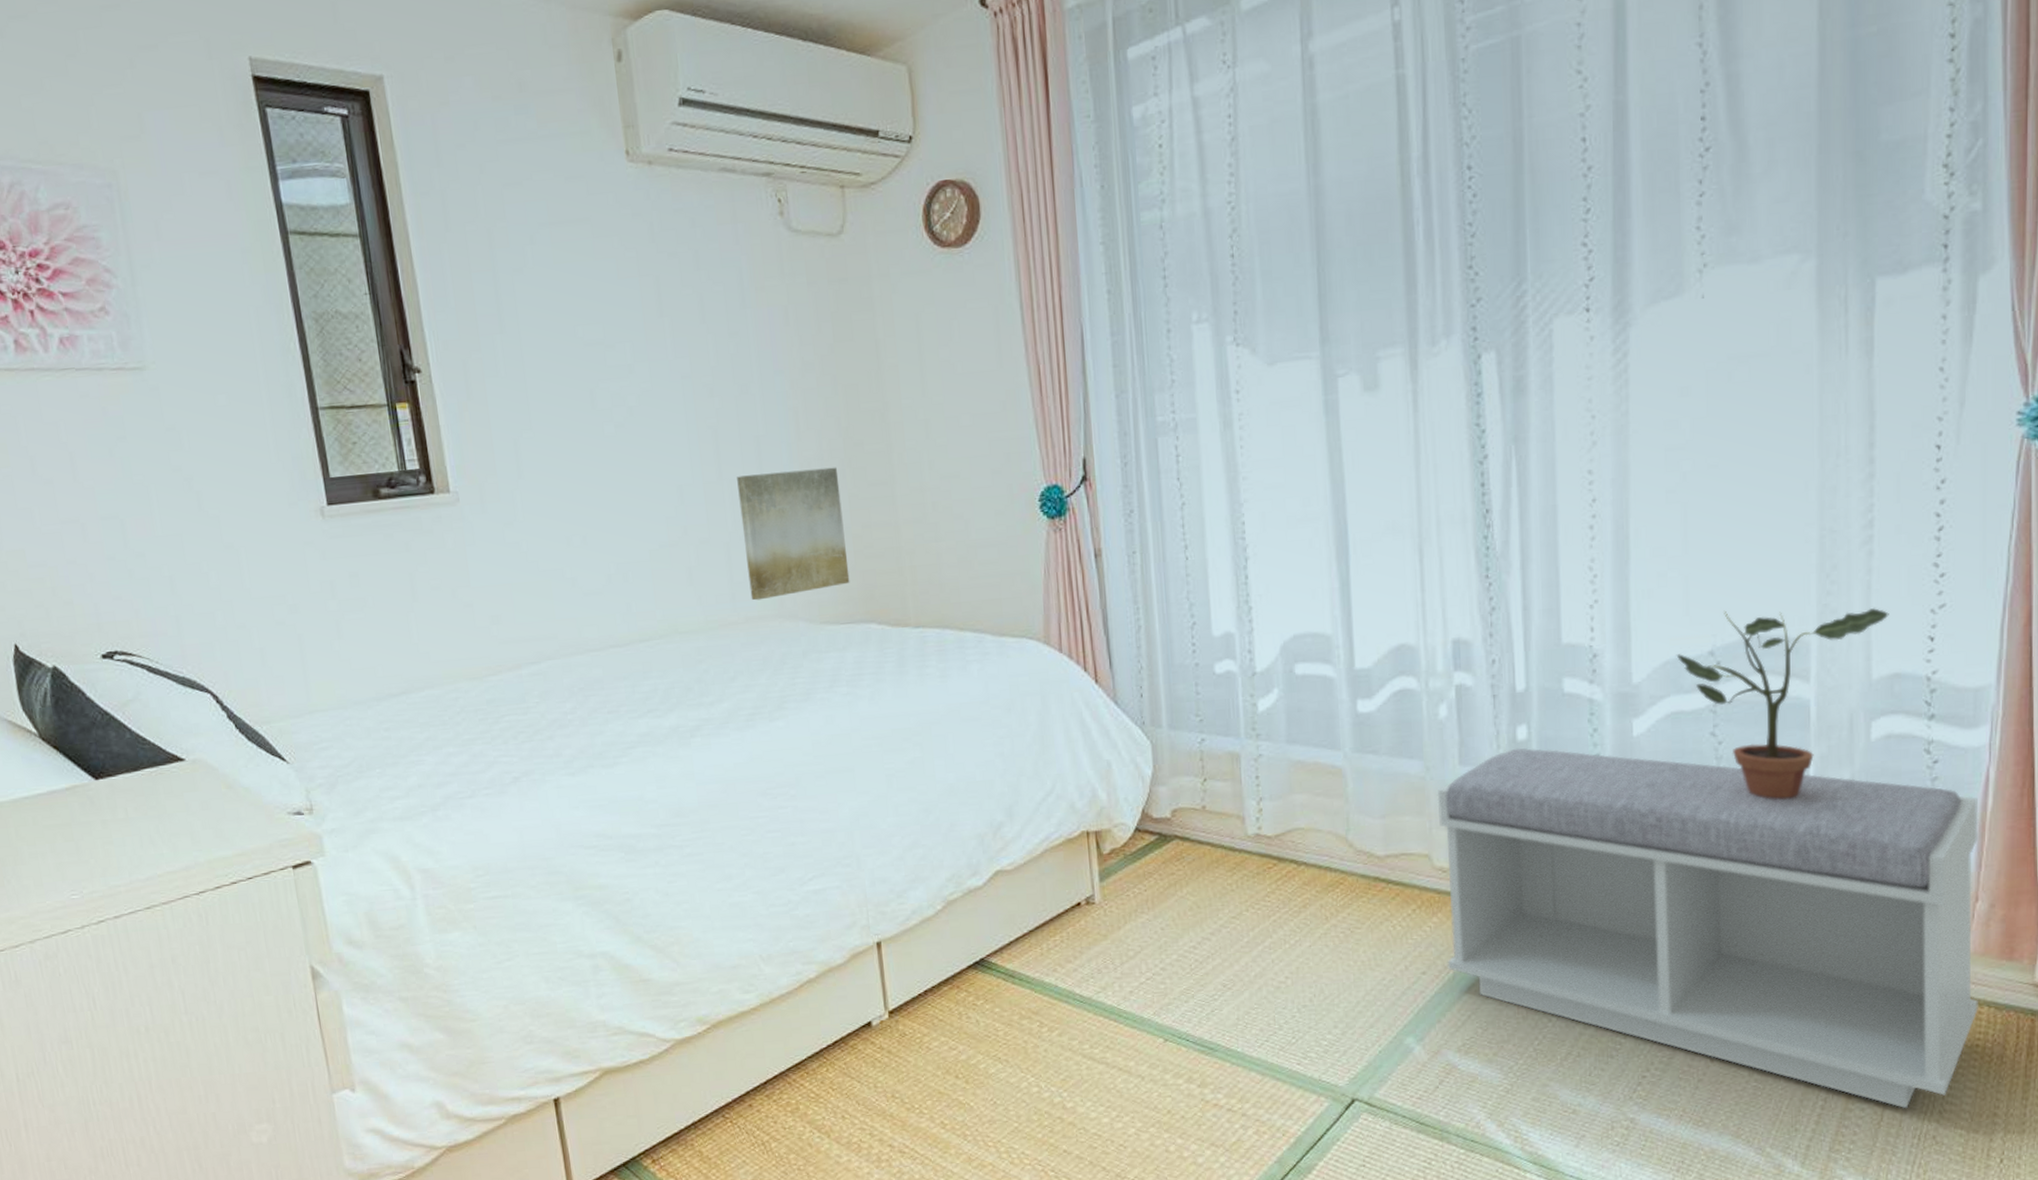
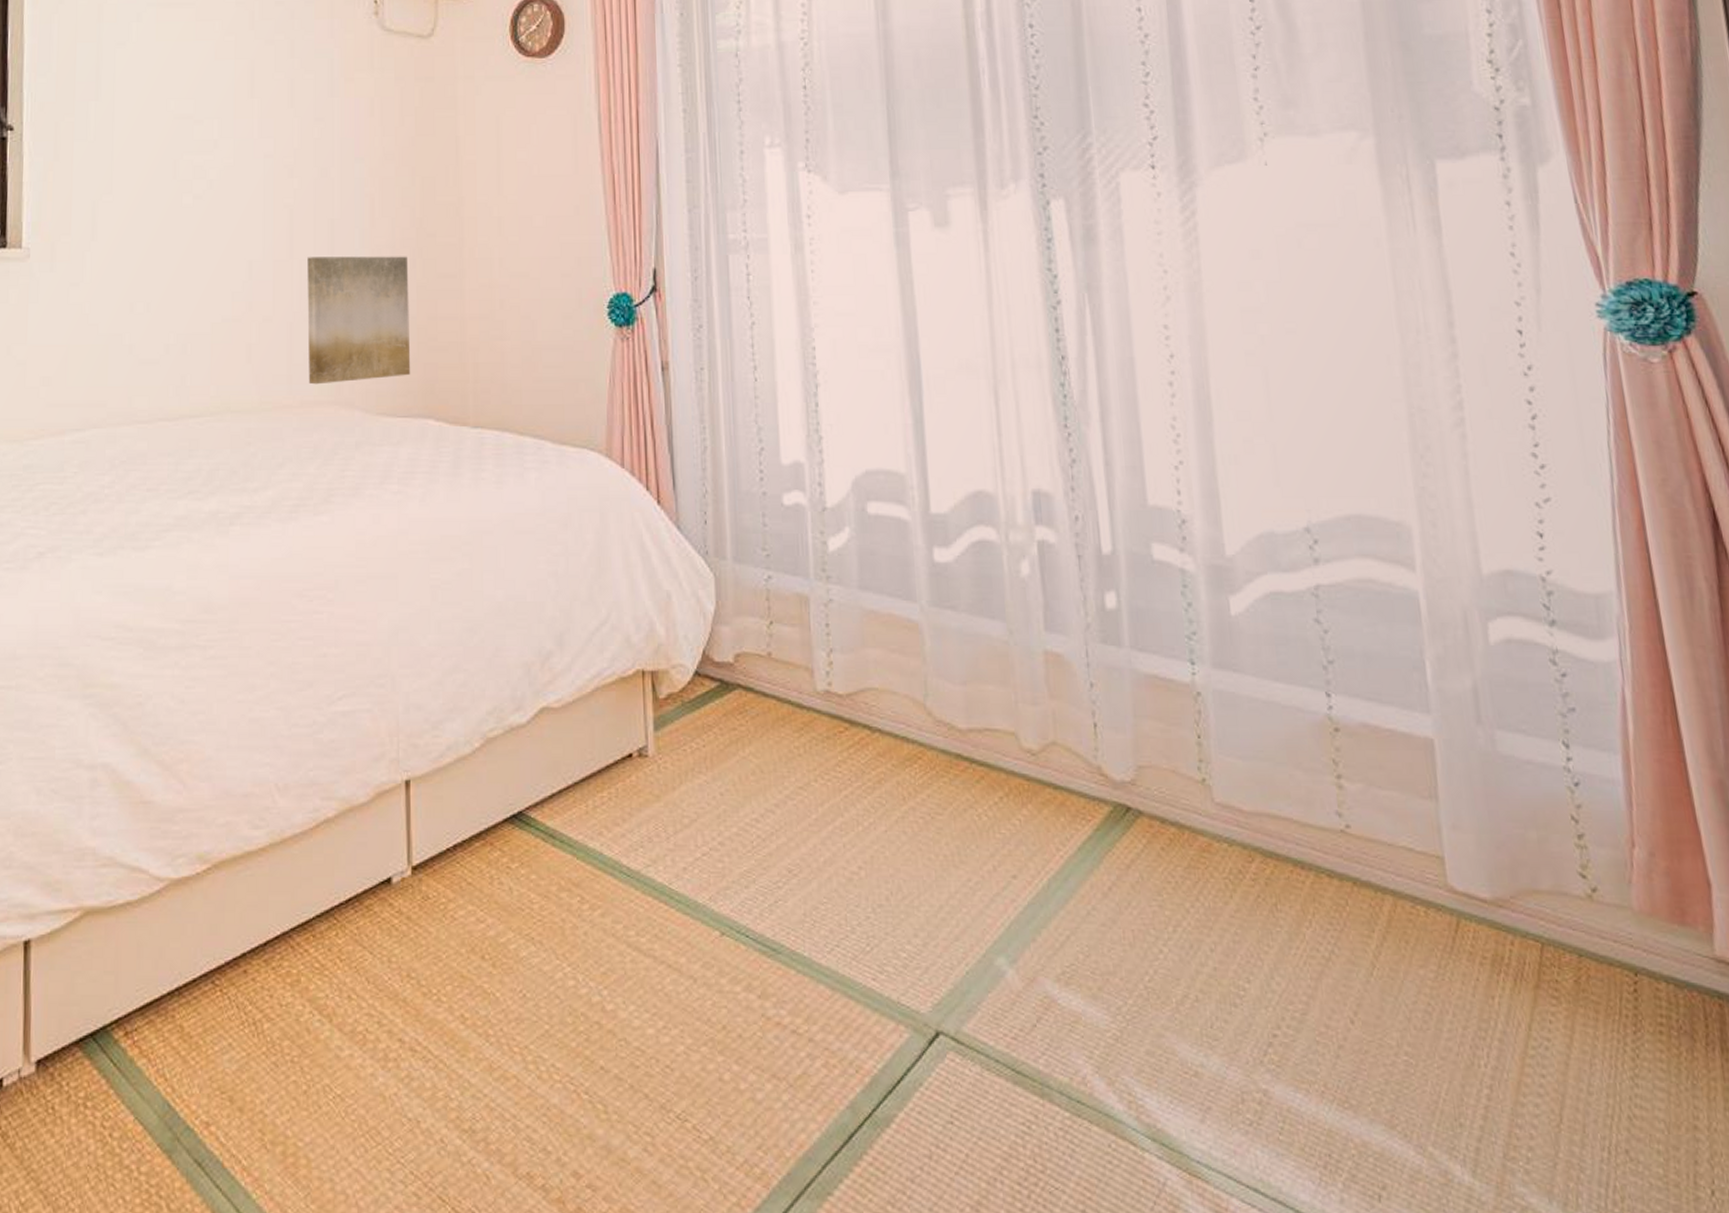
bench: present [1437,748,1979,1109] -> none [1022,617,1655,1109]
potted plant: present [1676,607,1889,799] -> none [1270,484,1492,704]

